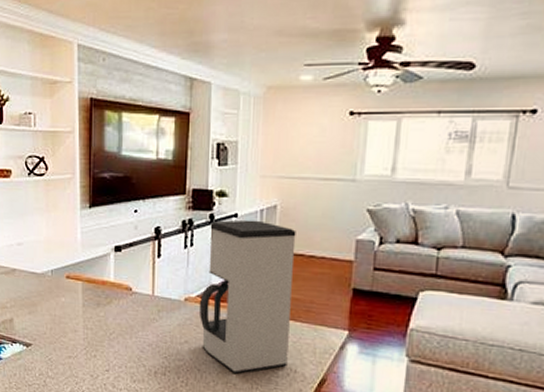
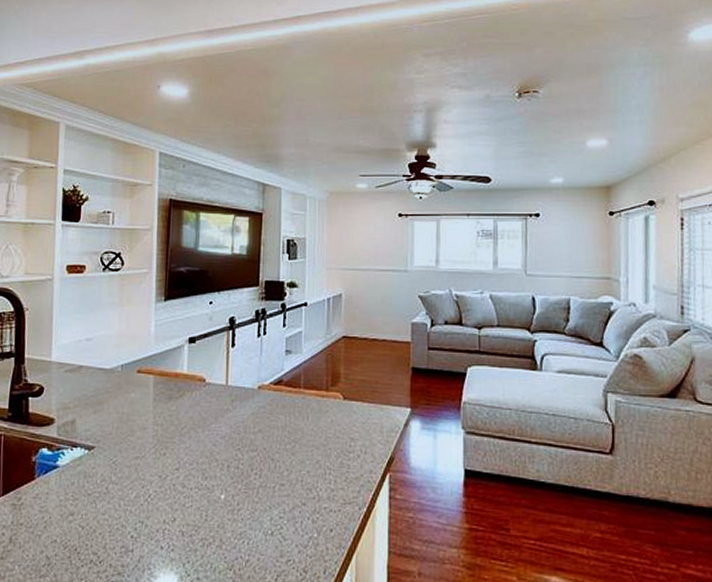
coffee maker: present [199,219,296,374] -> none [272,308,360,460]

